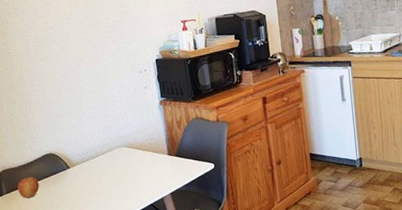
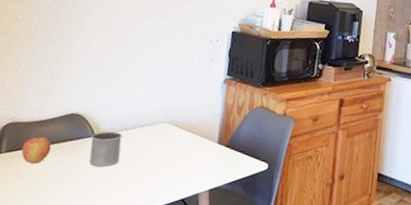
mug: none [67,161,94,191] -> present [88,131,123,167]

